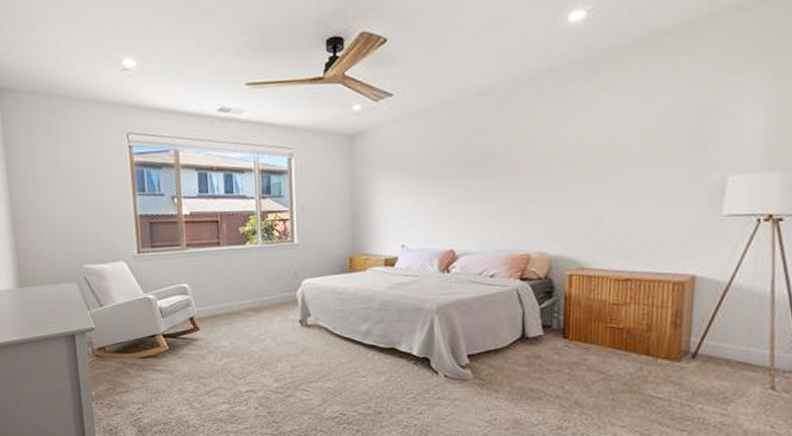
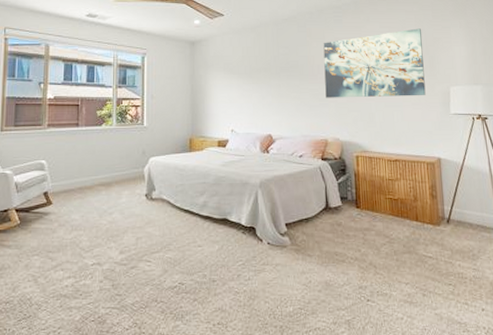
wall art: none [532,90,694,200] -> present [323,28,426,98]

